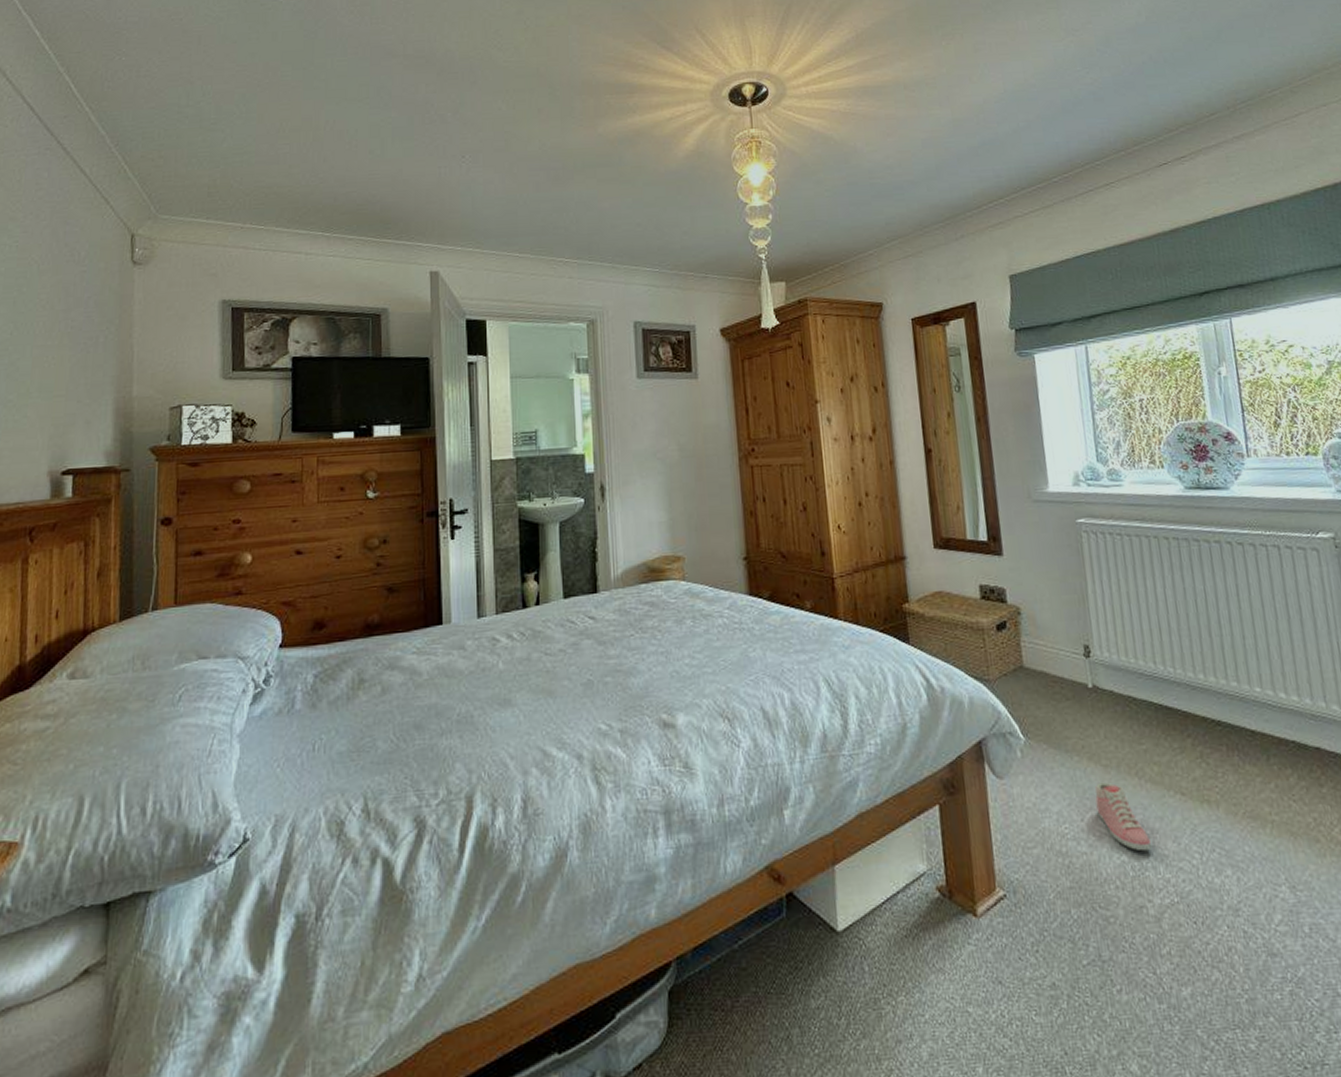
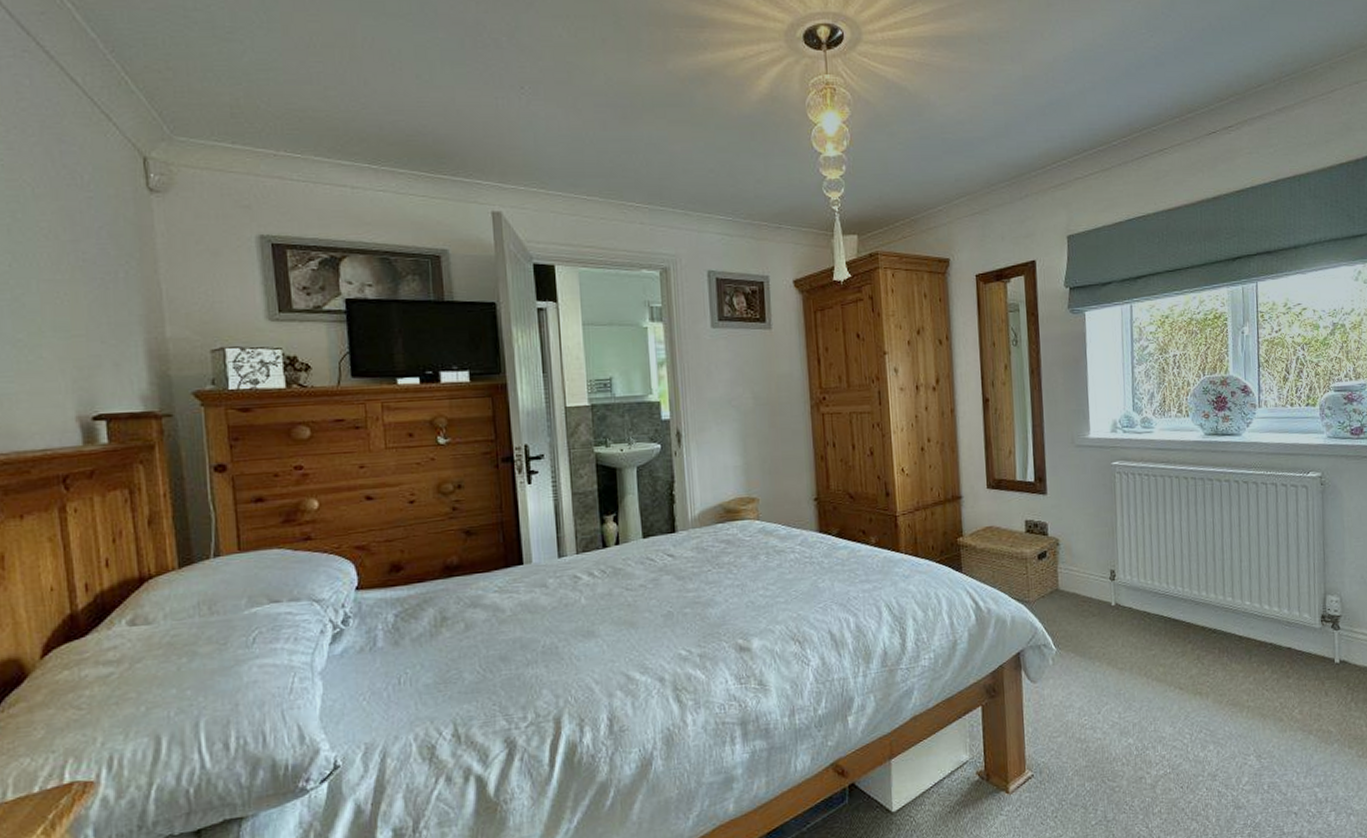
sneaker: present [1095,782,1152,852] -> none [1111,682,1153,735]

